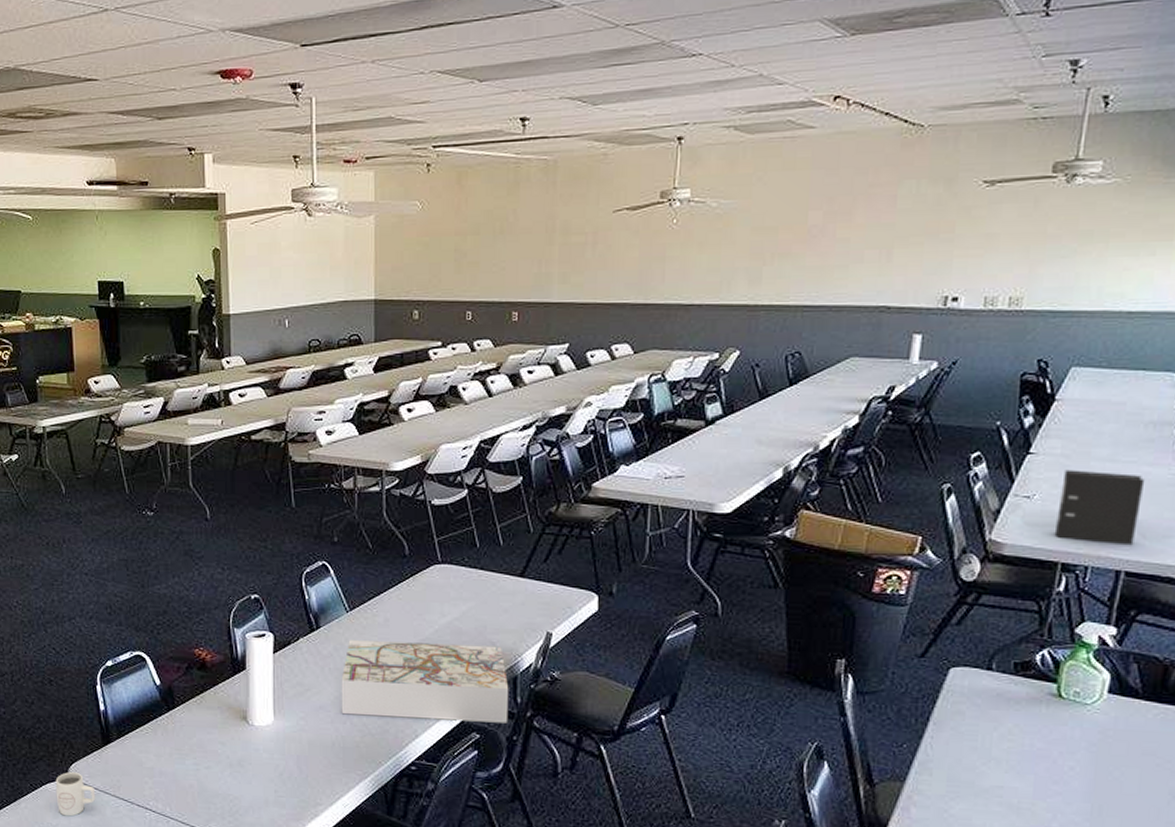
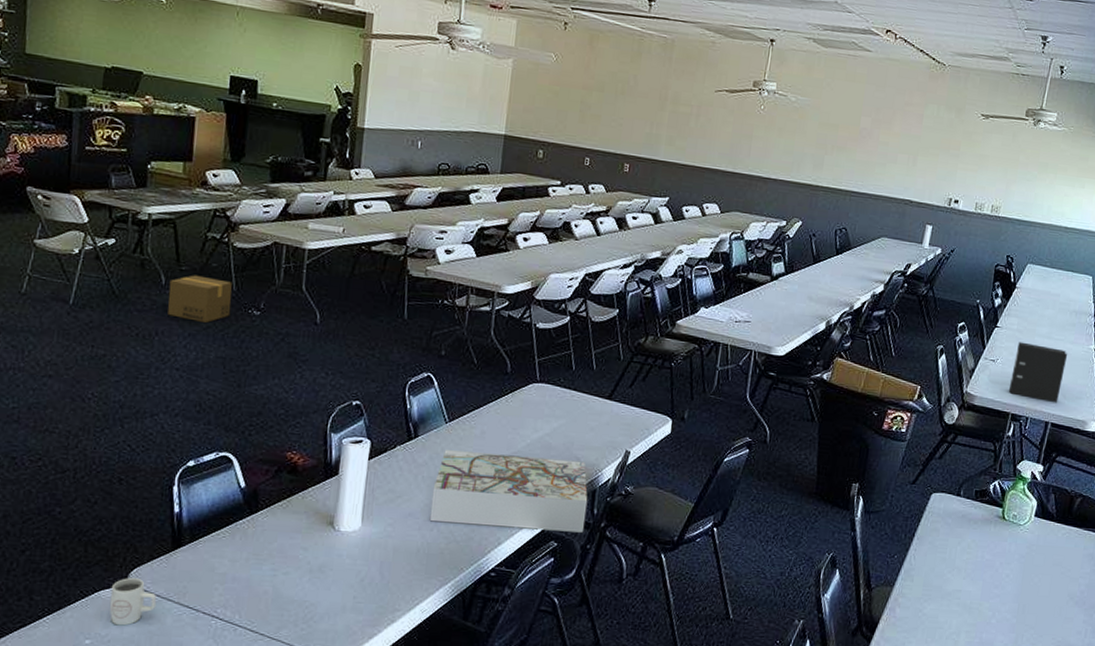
cardboard box: none [69,482,127,527] -> present [168,275,232,323]

